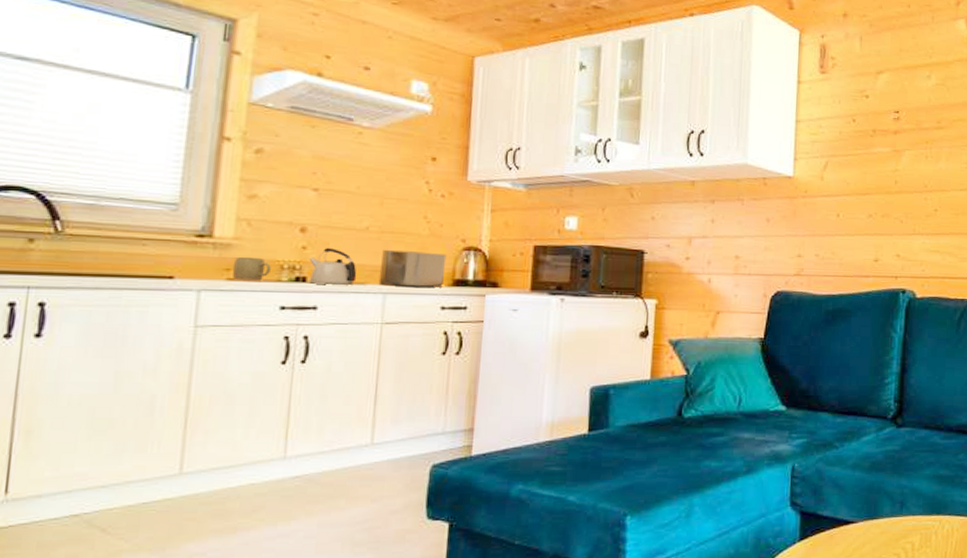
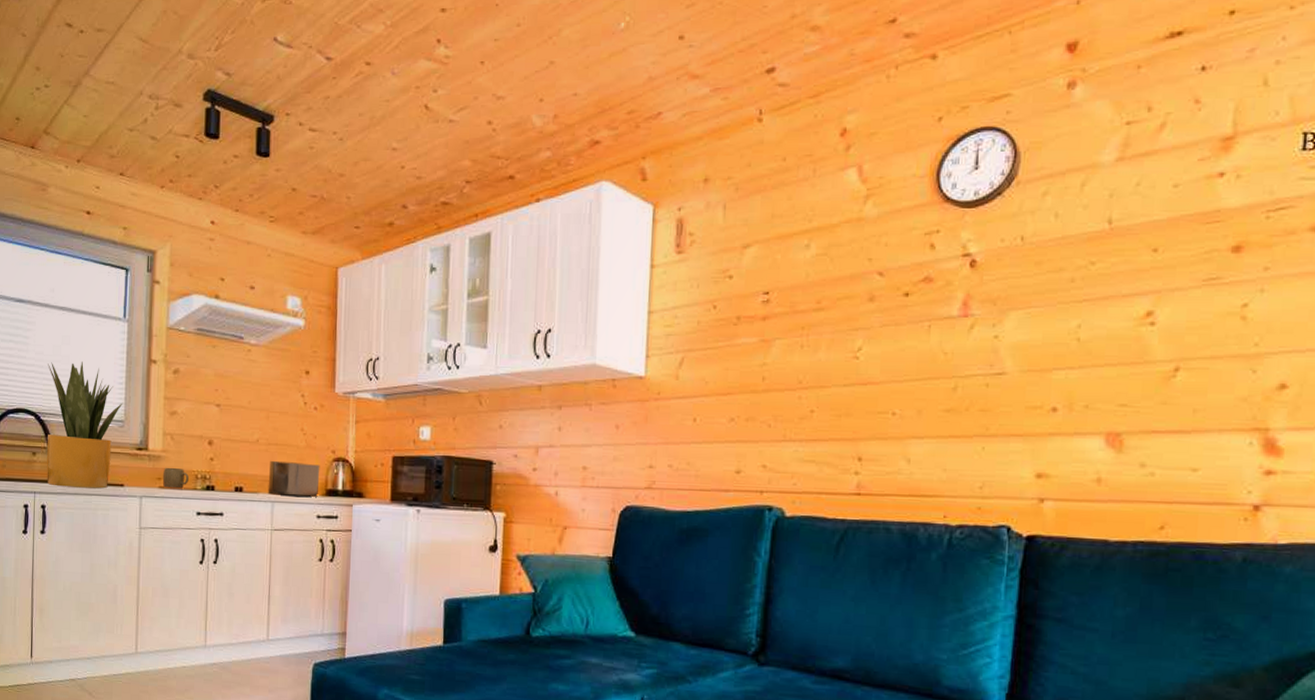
planter: none [50,133,178,282] -> present [46,362,123,489]
kettle: present [308,247,357,286] -> none [216,458,251,495]

